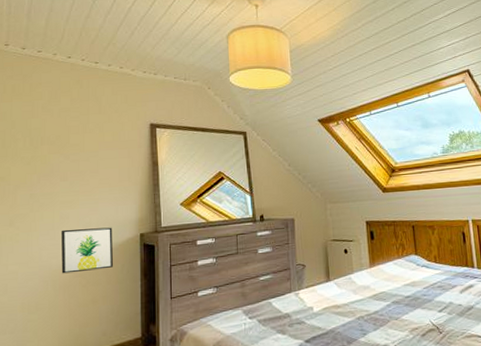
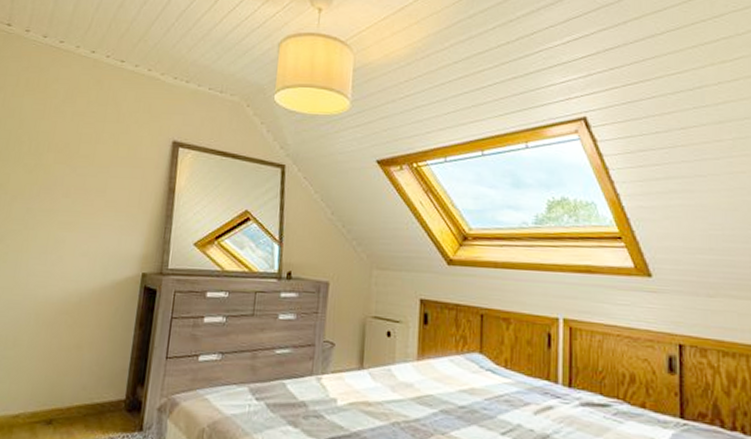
wall art: present [60,227,113,274] -> none [47,255,112,310]

